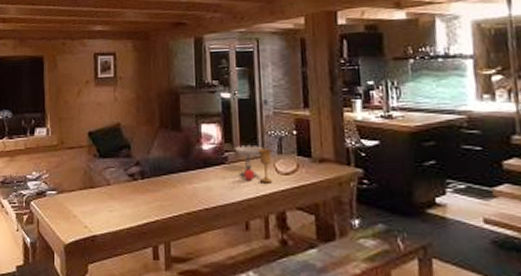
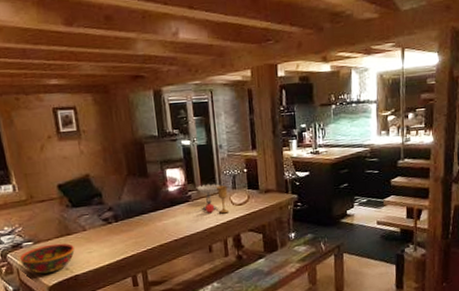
bowl: none [41,196,96,230] -> present [19,243,75,275]

